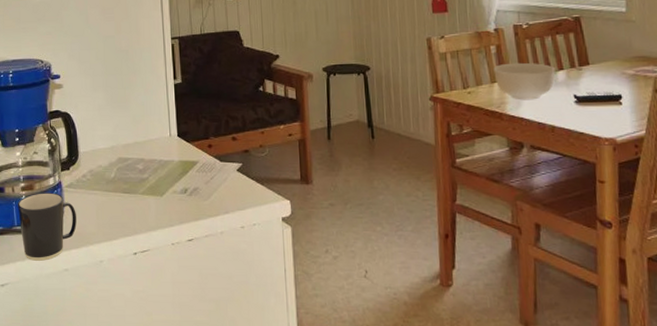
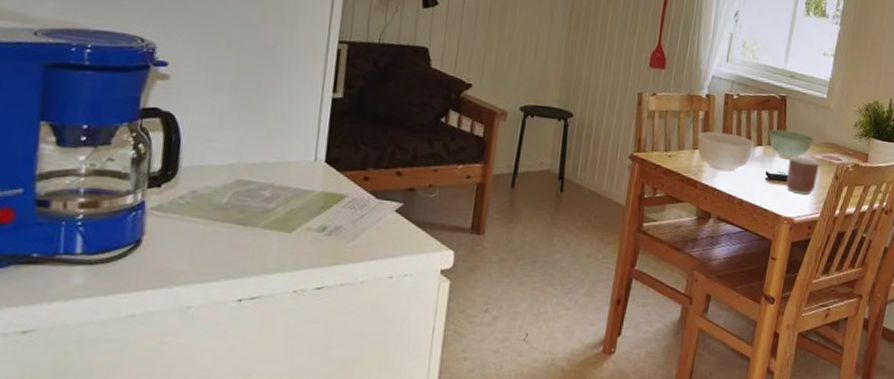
mug: present [17,193,77,262] -> none [67,213,162,304]
bowl: none [567,50,622,81] -> present [767,129,815,161]
mug: none [596,75,634,113] -> present [786,156,820,195]

